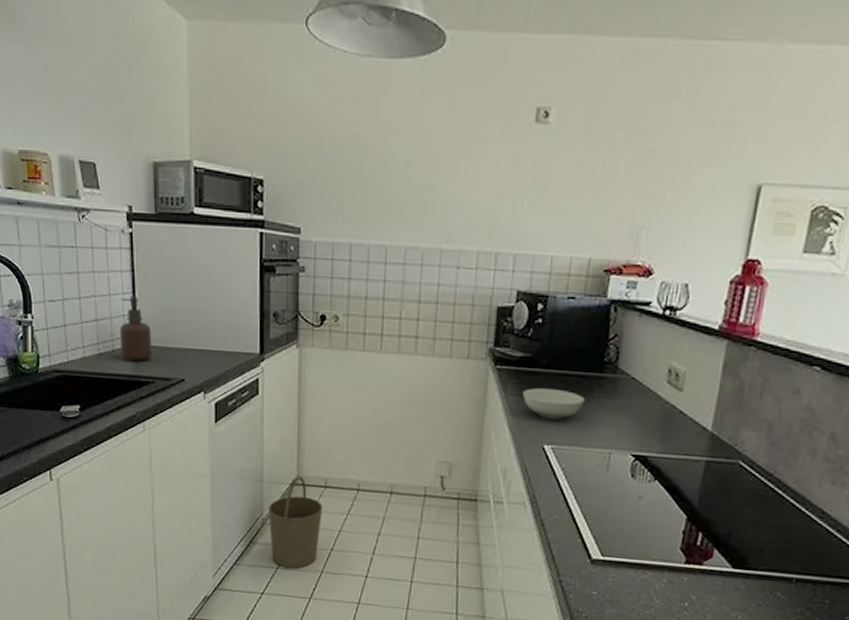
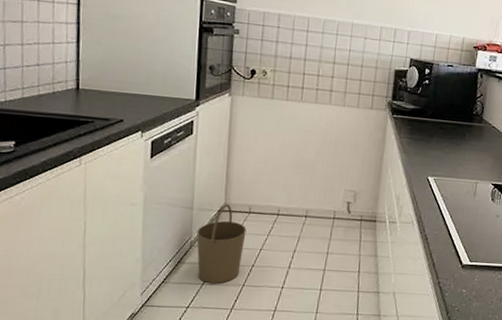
soap dispenser: present [119,296,152,362] -> none [61,46,94,104]
bowl: present [522,388,585,419] -> none [412,133,459,157]

